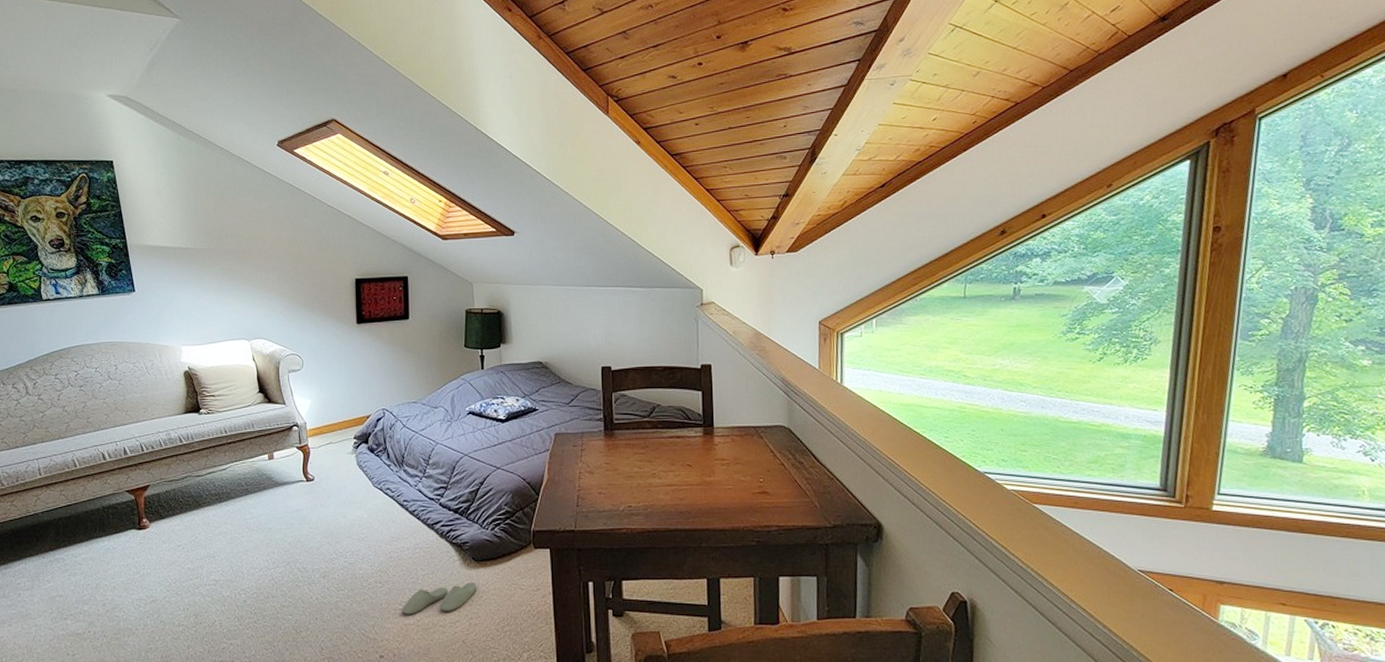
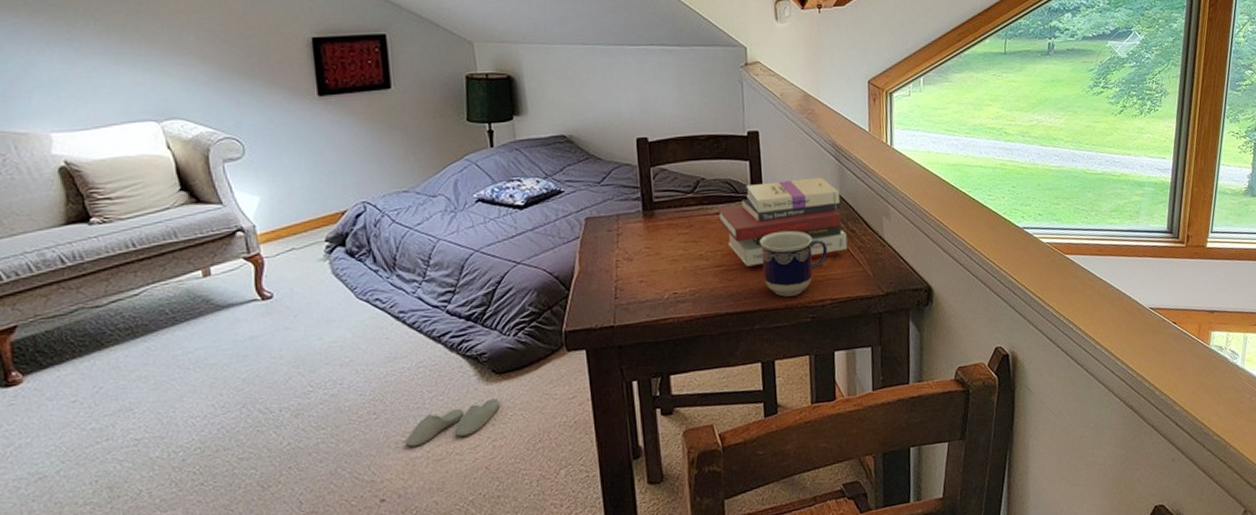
books: none [671,409,795,488] -> present [717,176,848,267]
cup: none [709,457,775,519] -> present [759,230,828,297]

